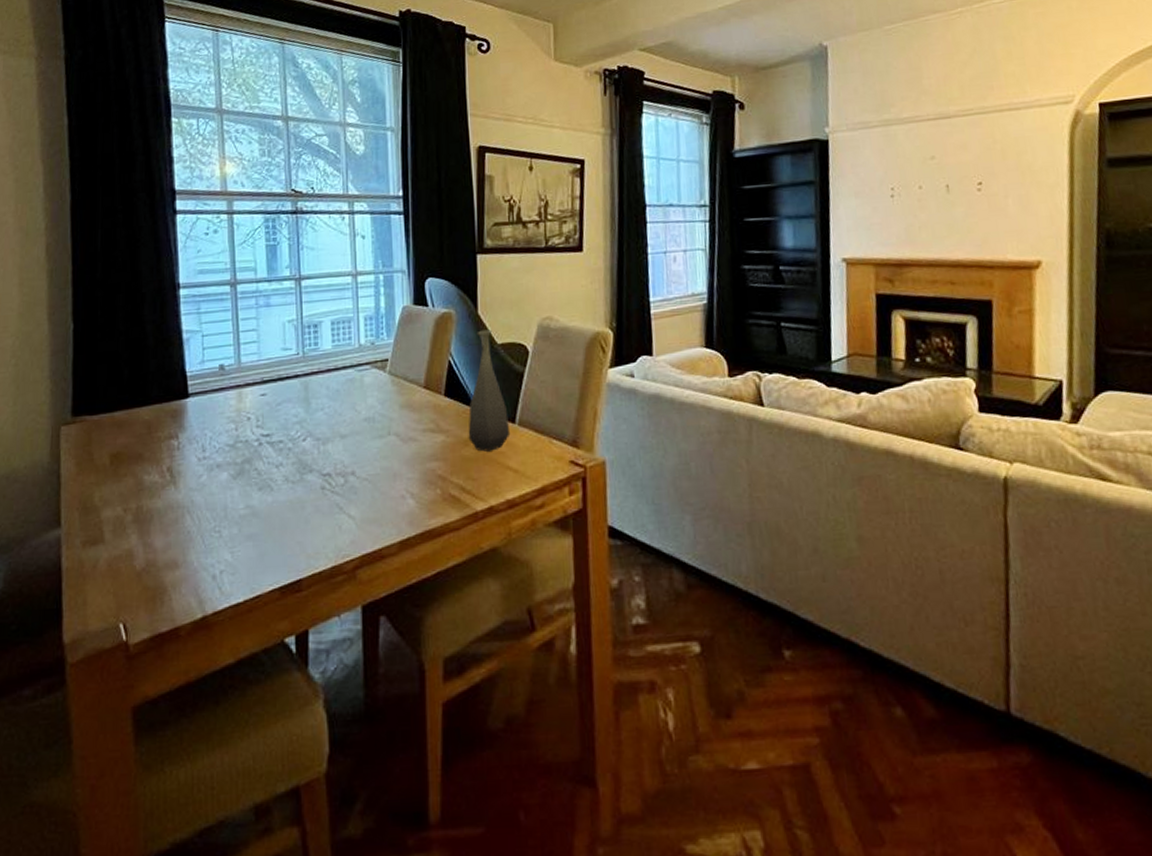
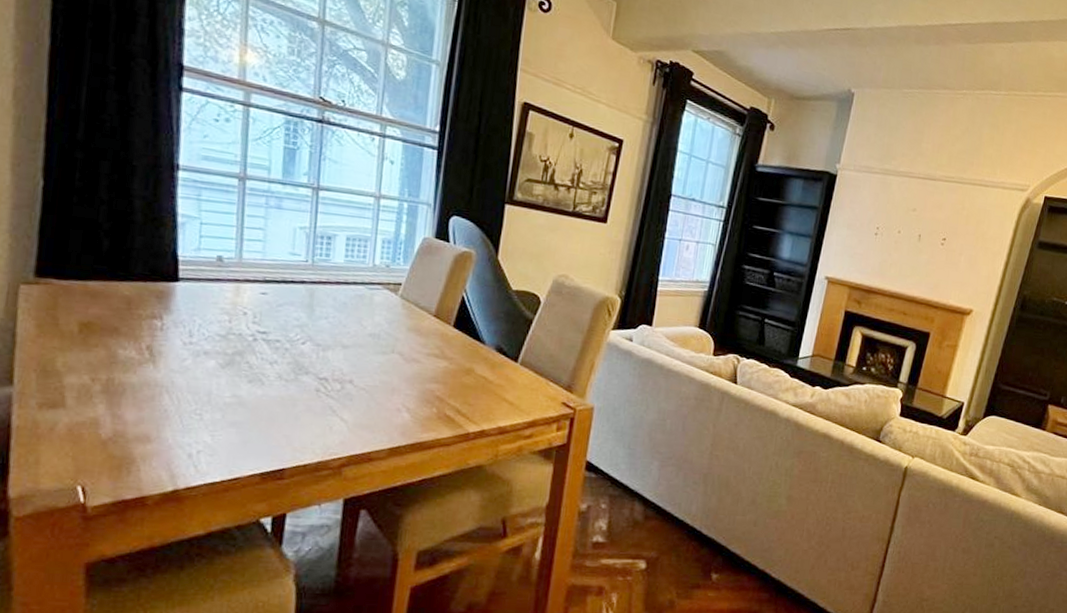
bottle: present [468,329,511,452] -> none [470,274,512,383]

